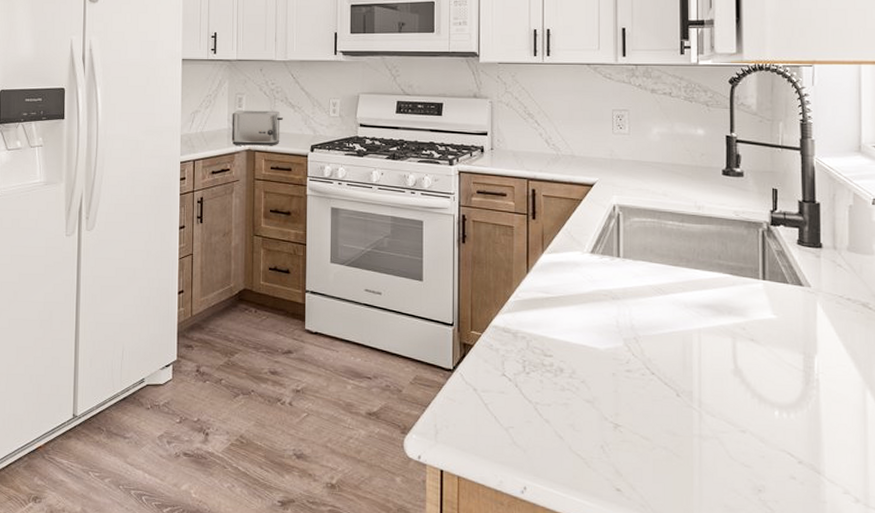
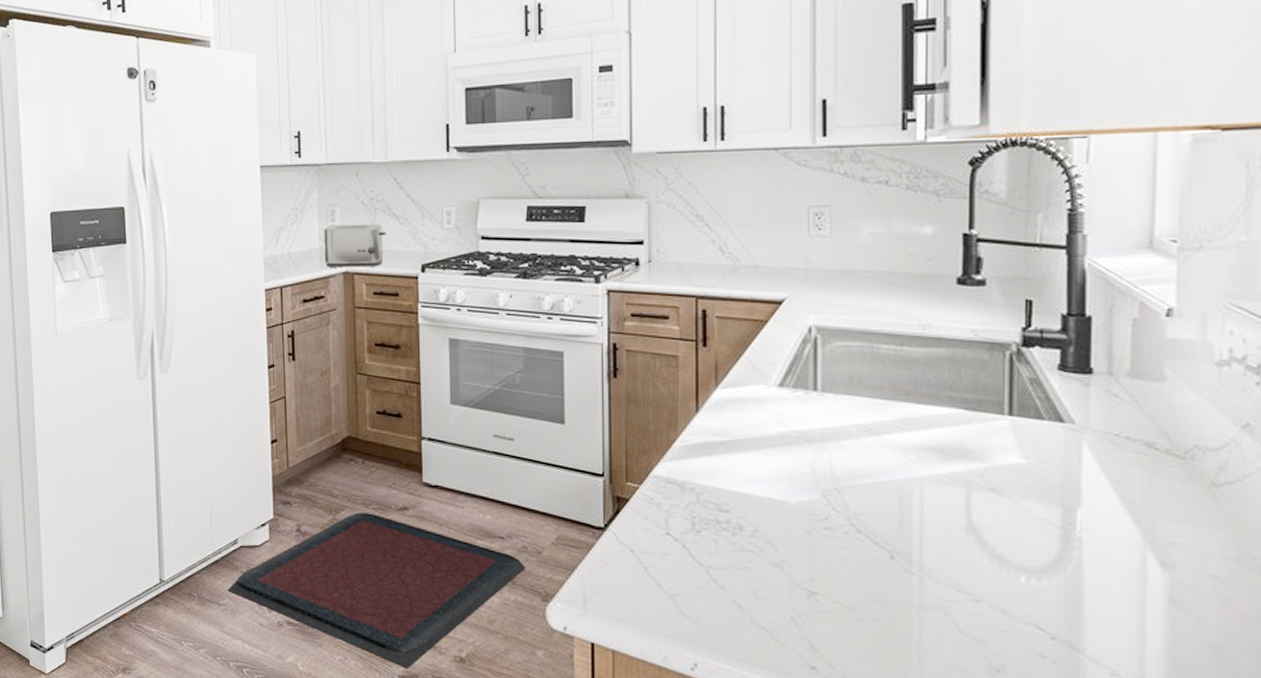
doormat: none [133,355,388,494] -> present [228,512,525,668]

